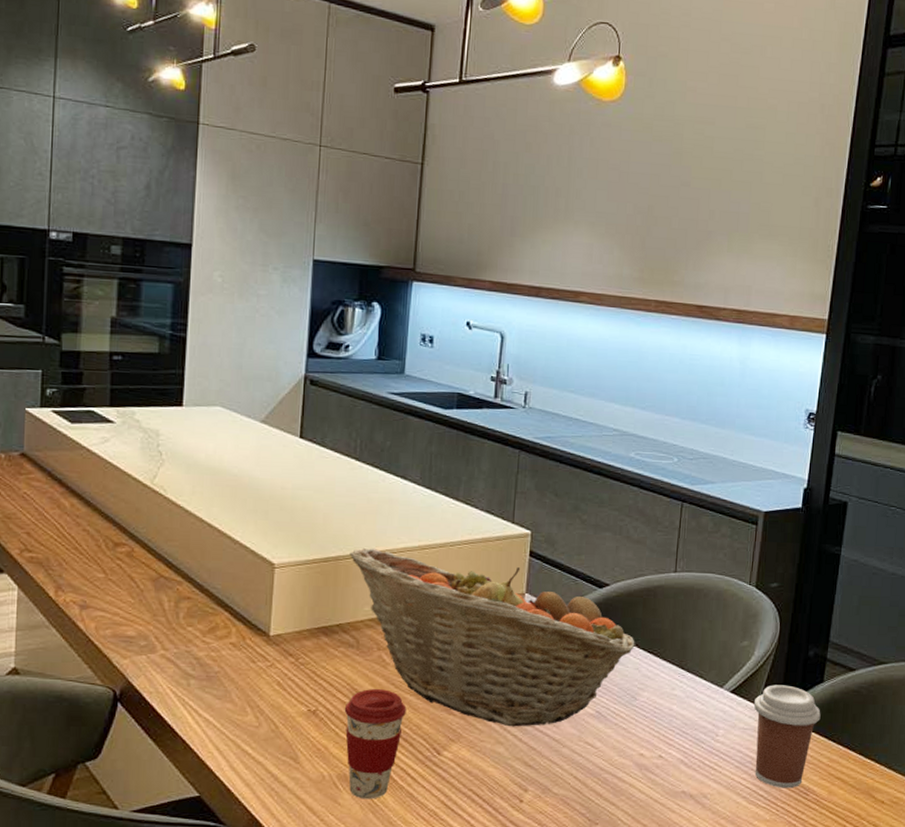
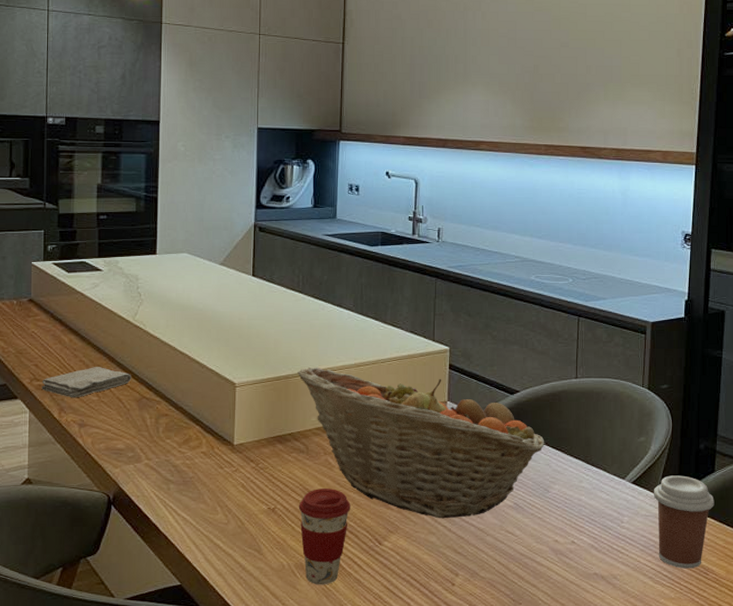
washcloth: none [34,538,148,575] -> present [41,367,132,398]

